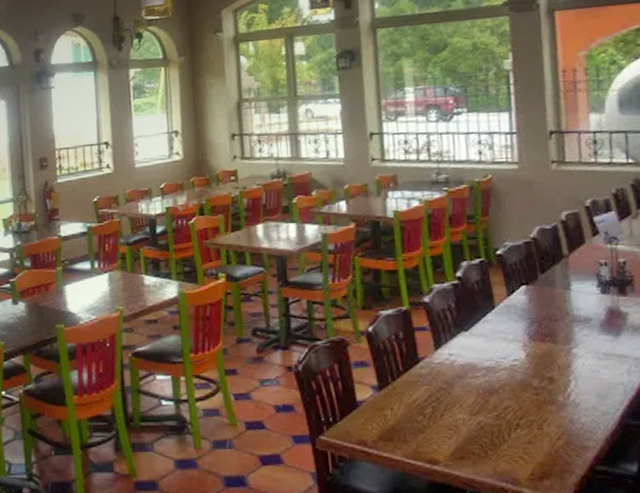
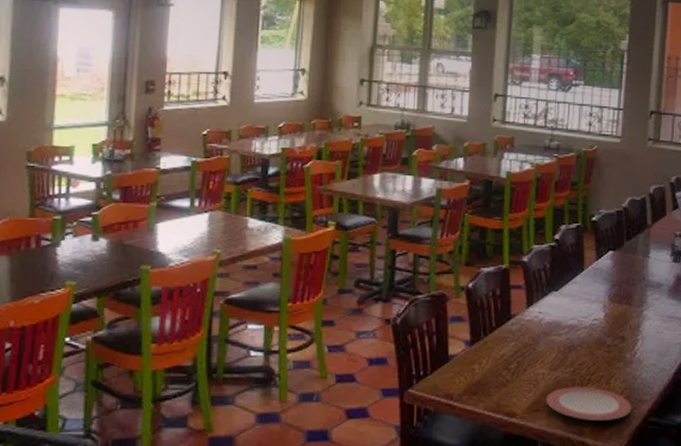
plate: none [470,432,574,469] -> present [546,387,632,420]

